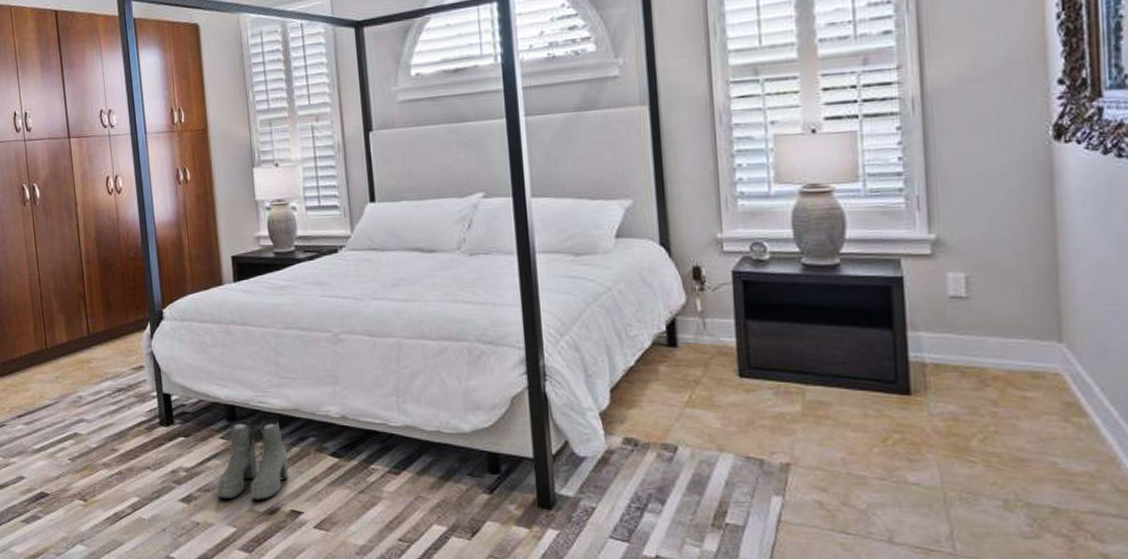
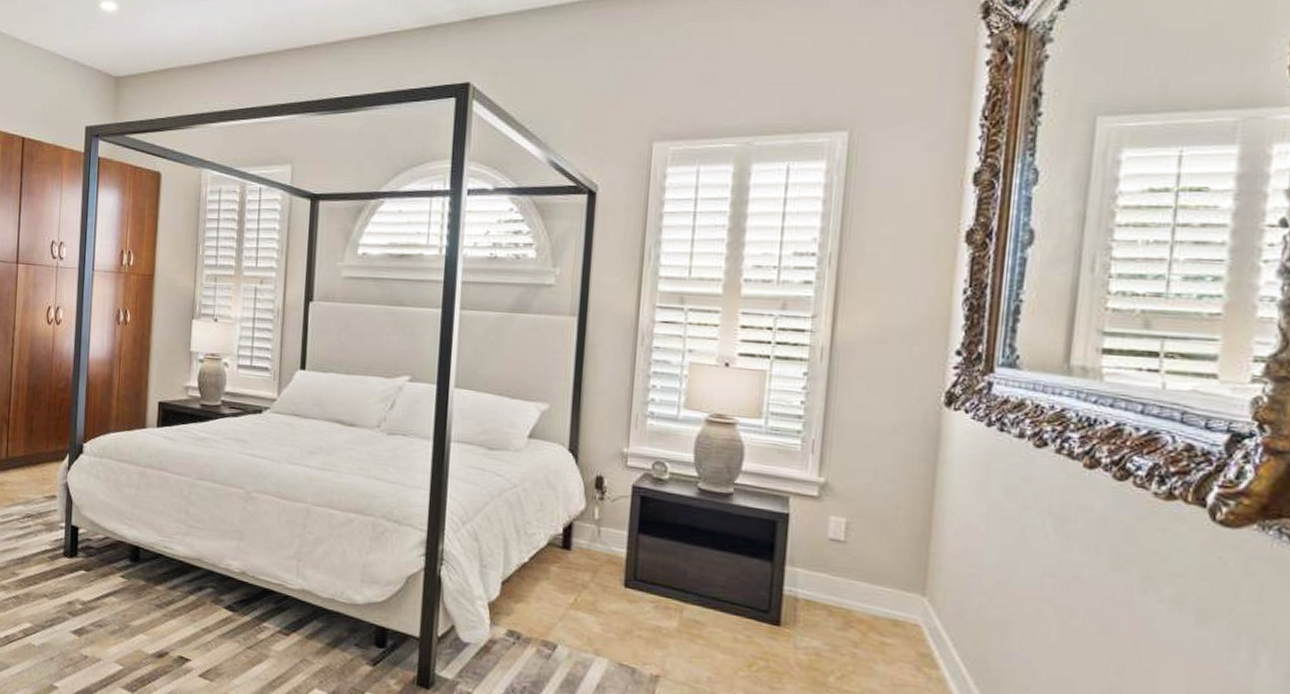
boots: present [217,420,289,500] -> none [109,562,184,643]

